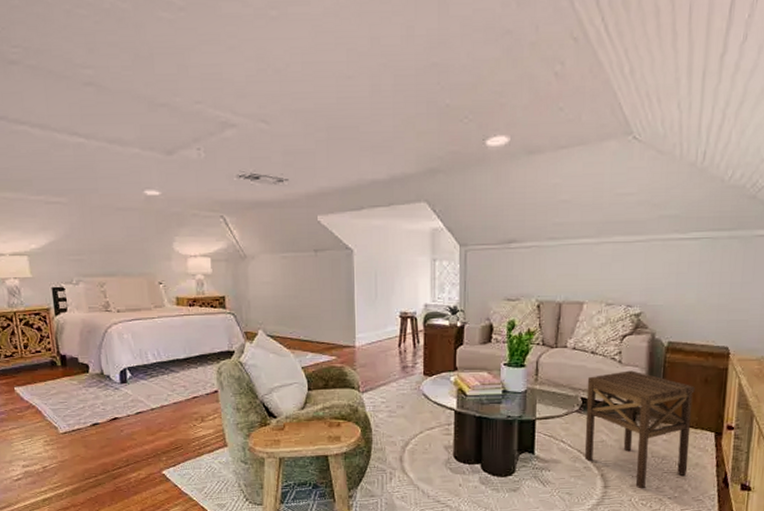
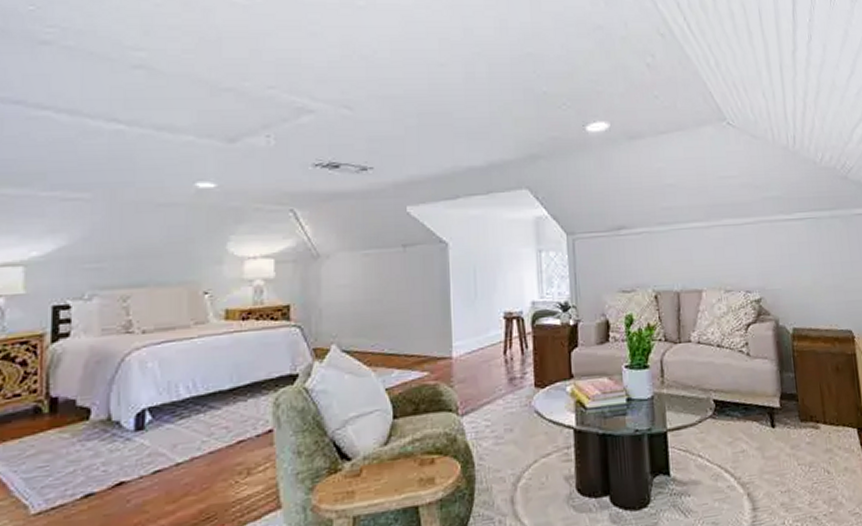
side table: present [585,370,695,489] -> none [717,363,838,508]

